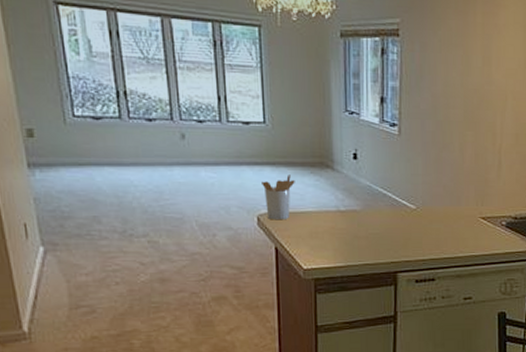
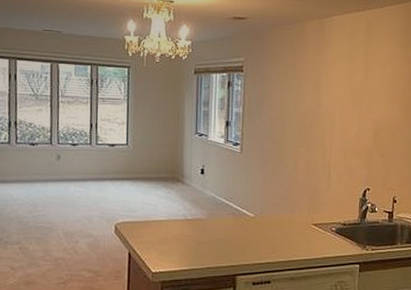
utensil holder: present [262,175,295,220] -> none [121,188,150,228]

